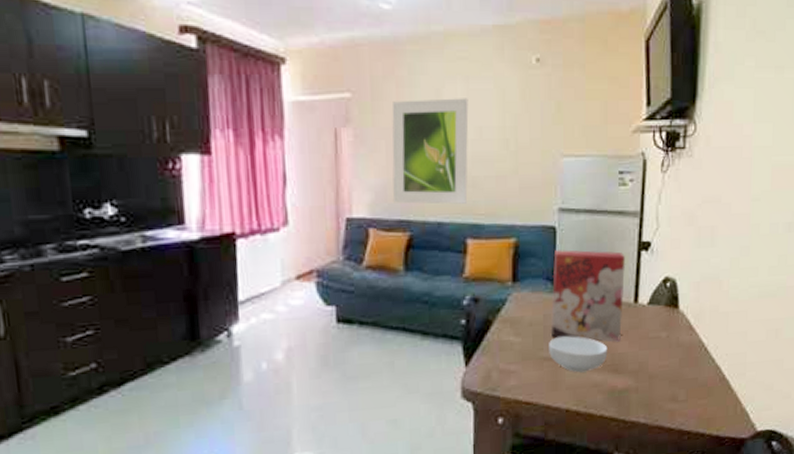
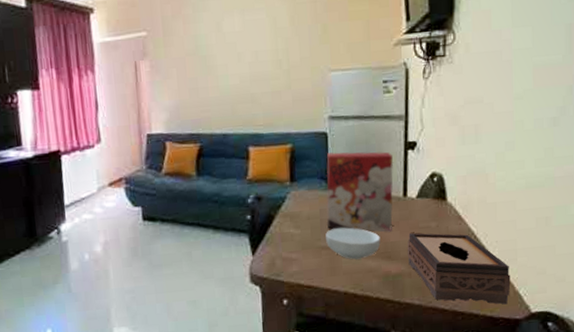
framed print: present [391,98,469,204] -> none [180,28,248,120]
tissue box: none [636,343,739,423] -> present [407,233,511,305]

